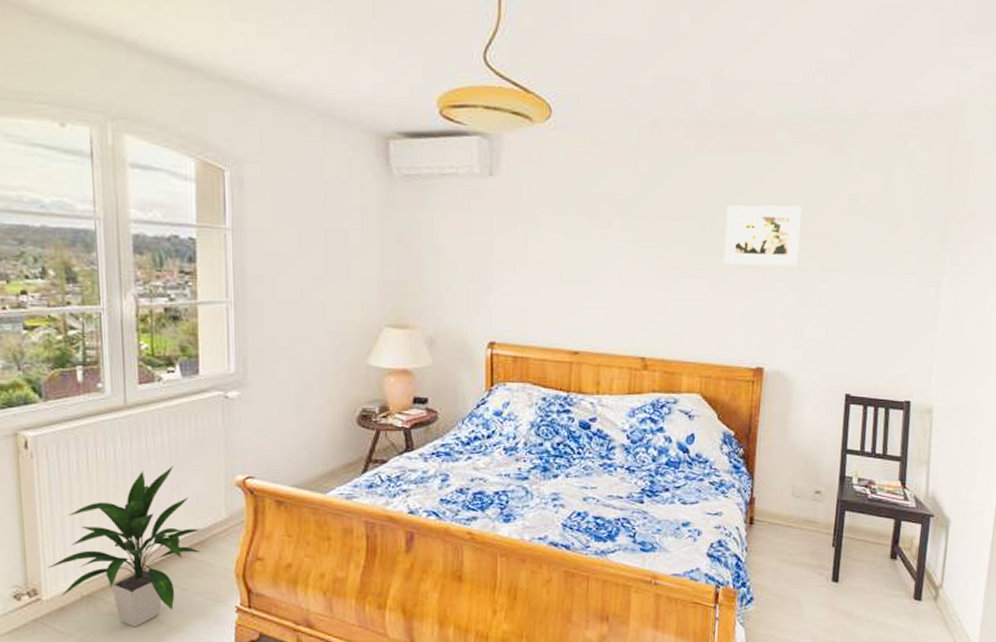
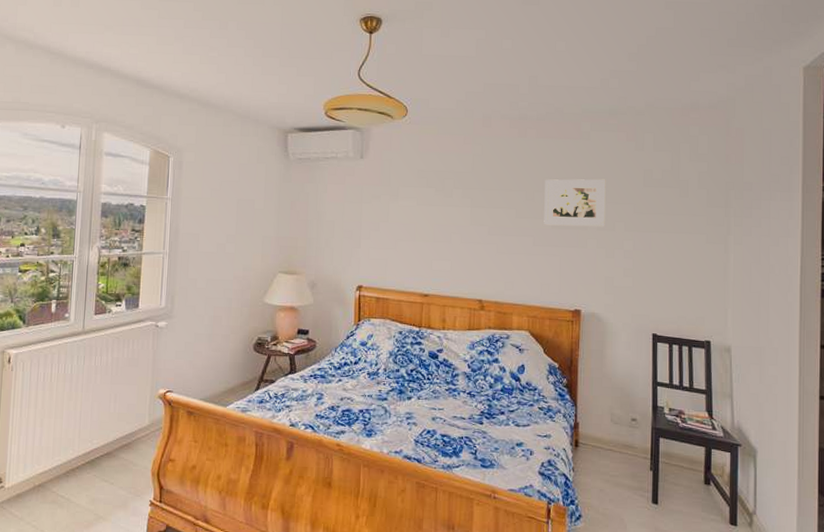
indoor plant: present [47,466,201,628] -> none [12,380,129,515]

